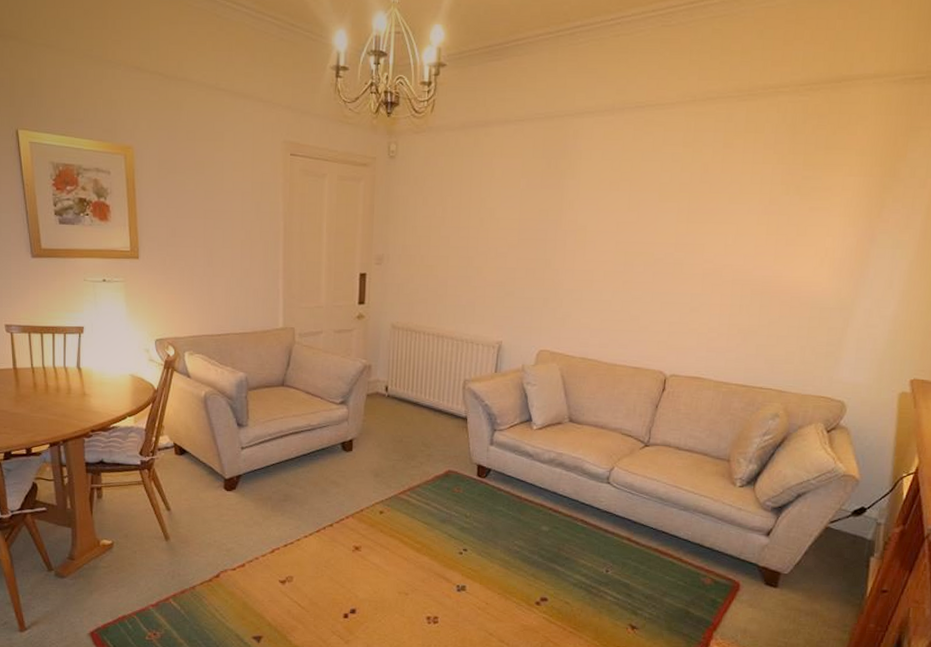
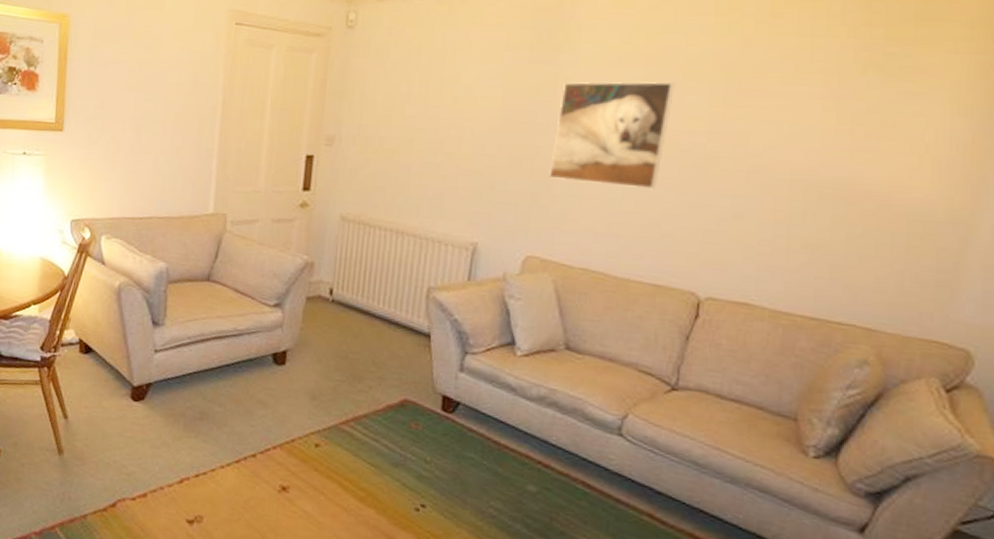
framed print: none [556,203,652,292] -> present [549,81,675,189]

